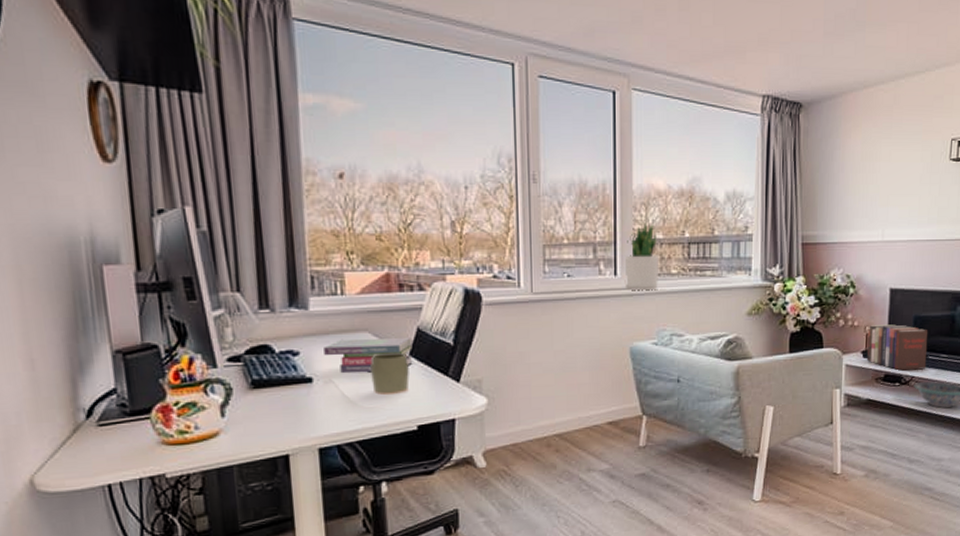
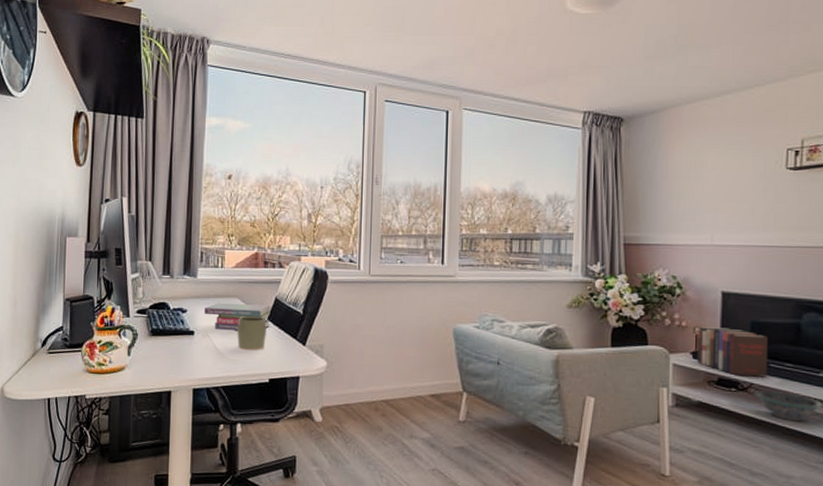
planter: present [624,222,658,291] -> none [450,220,483,280]

